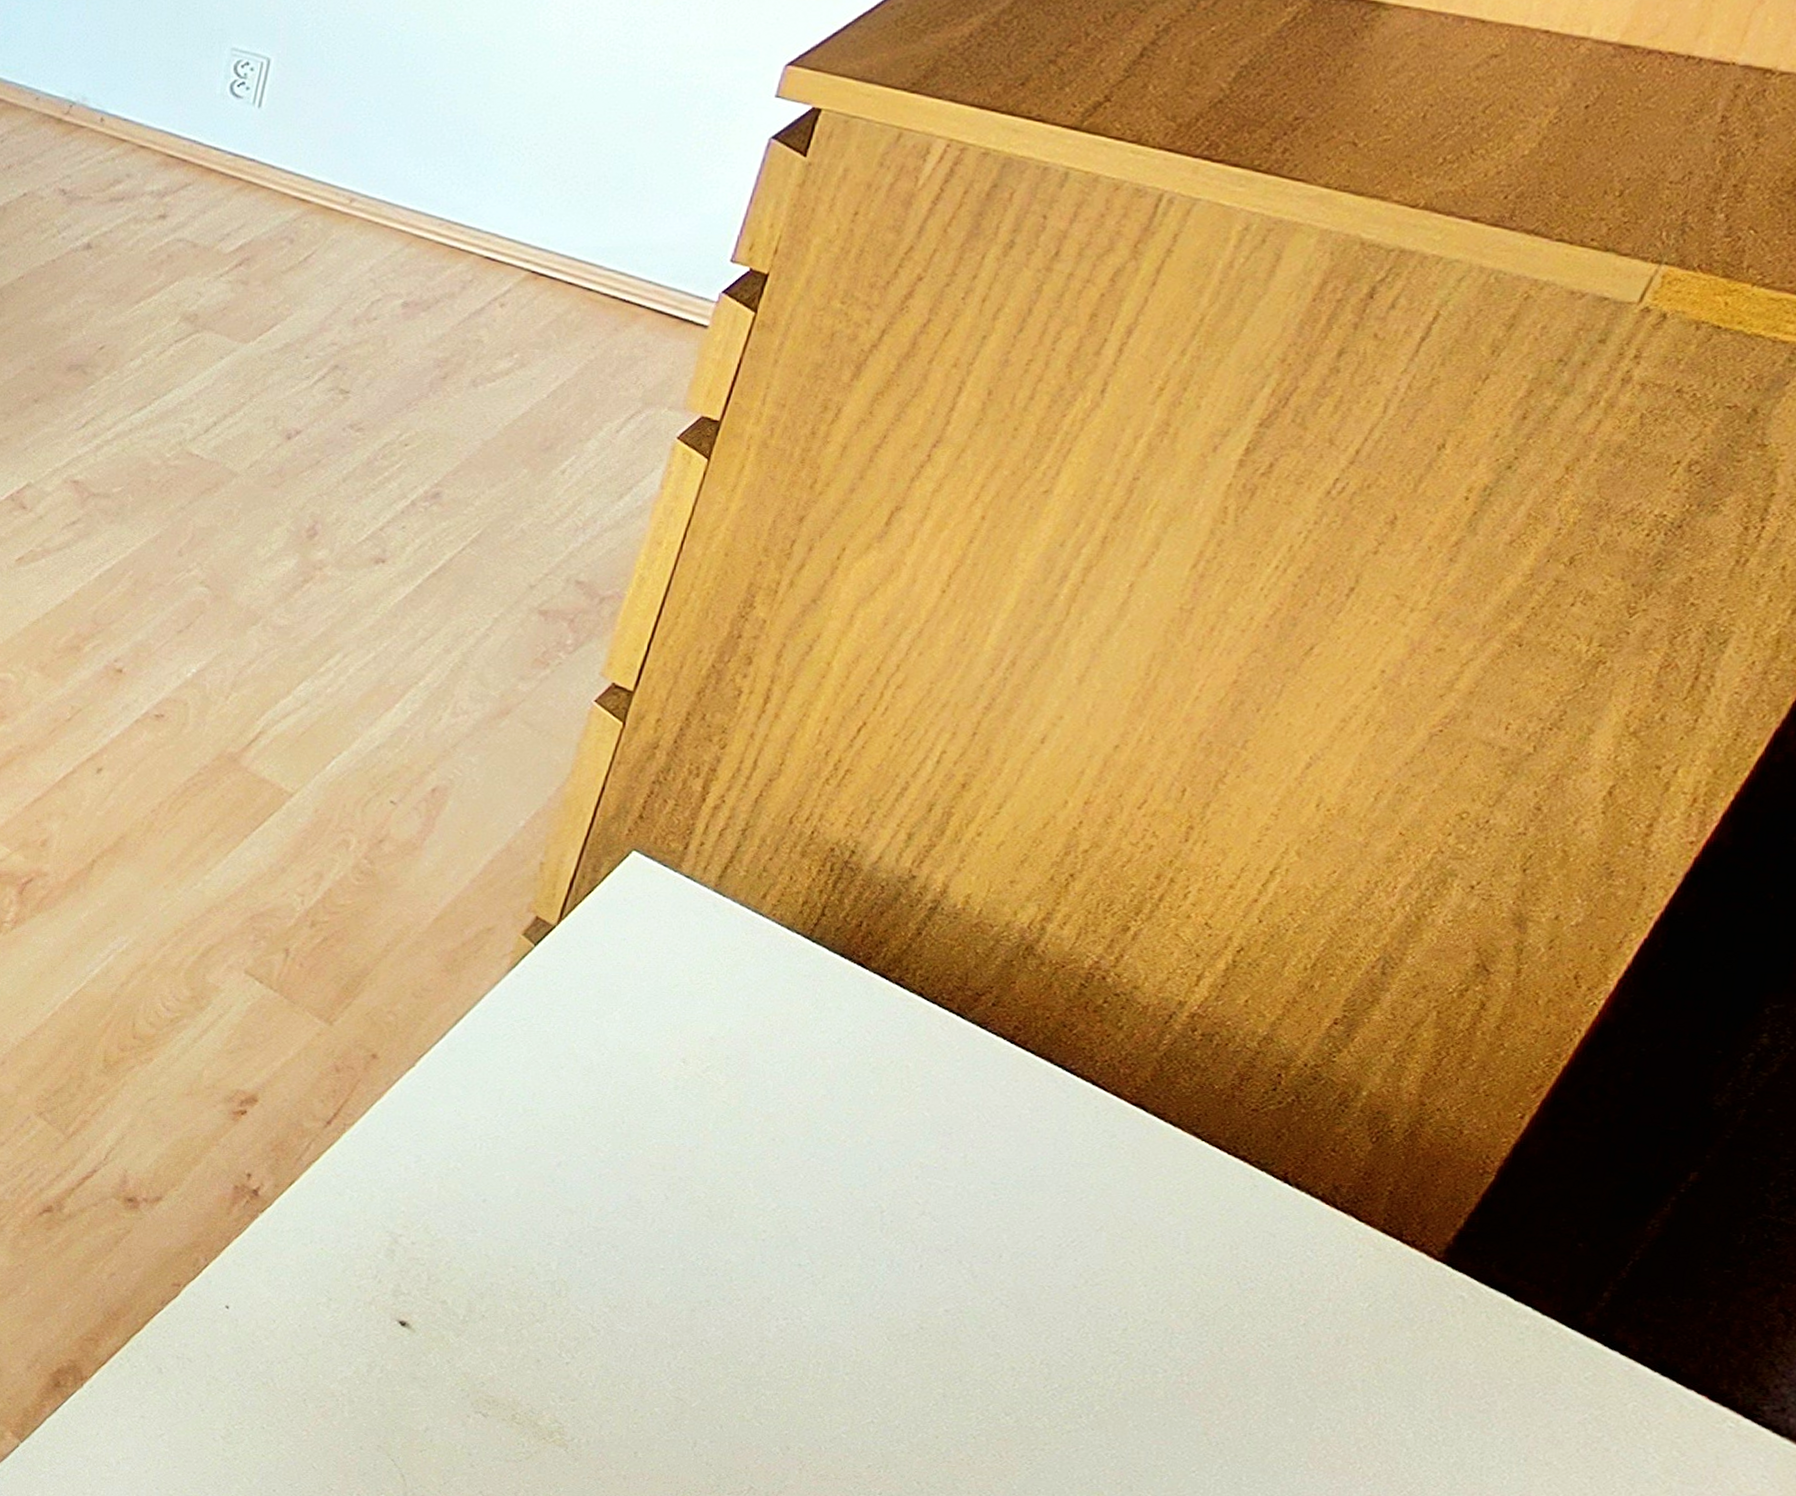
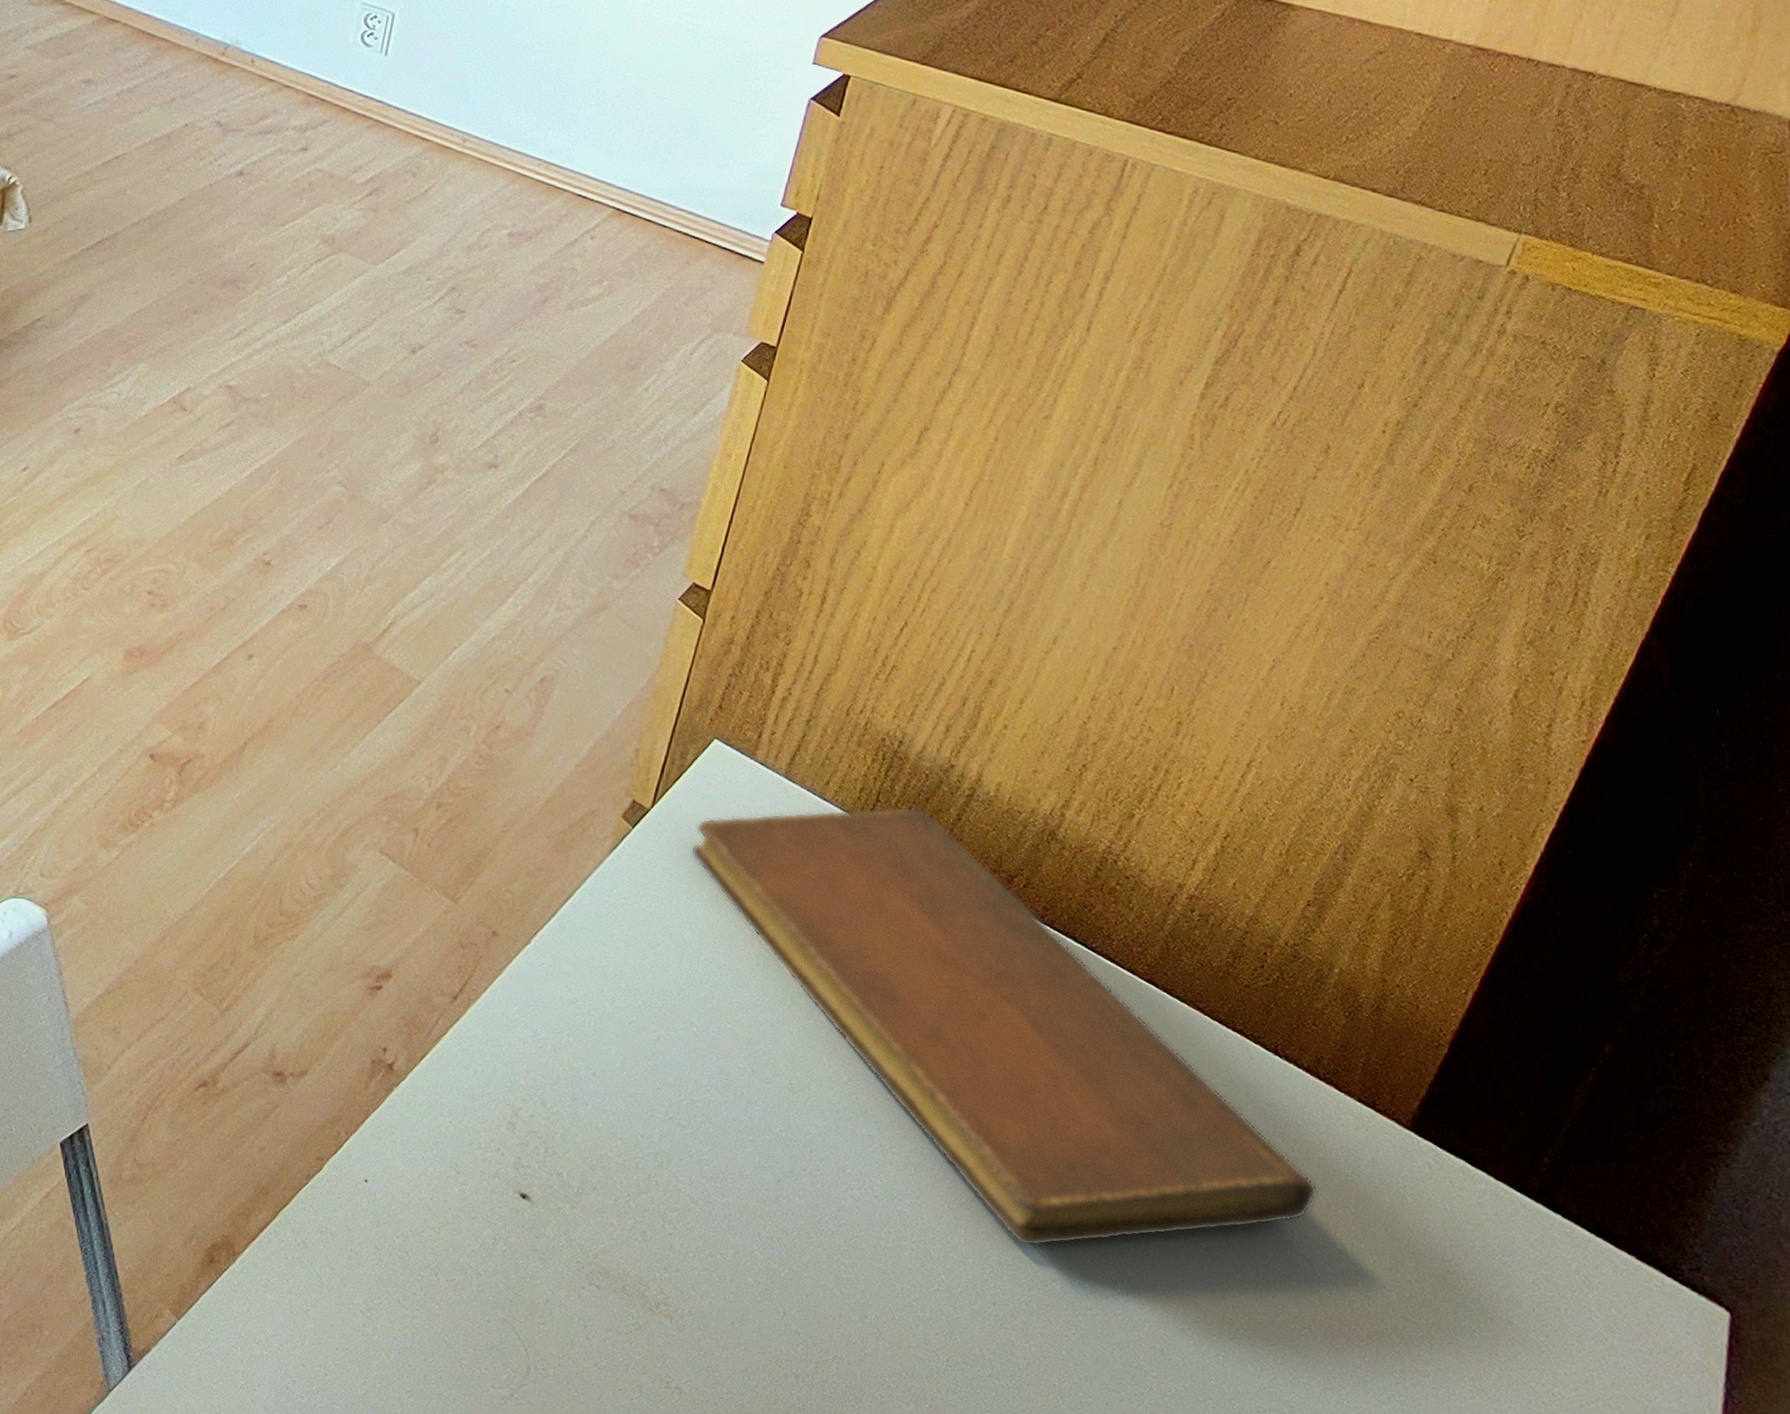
notebook: none [601,921,1326,1379] -> present [690,807,1318,1246]

